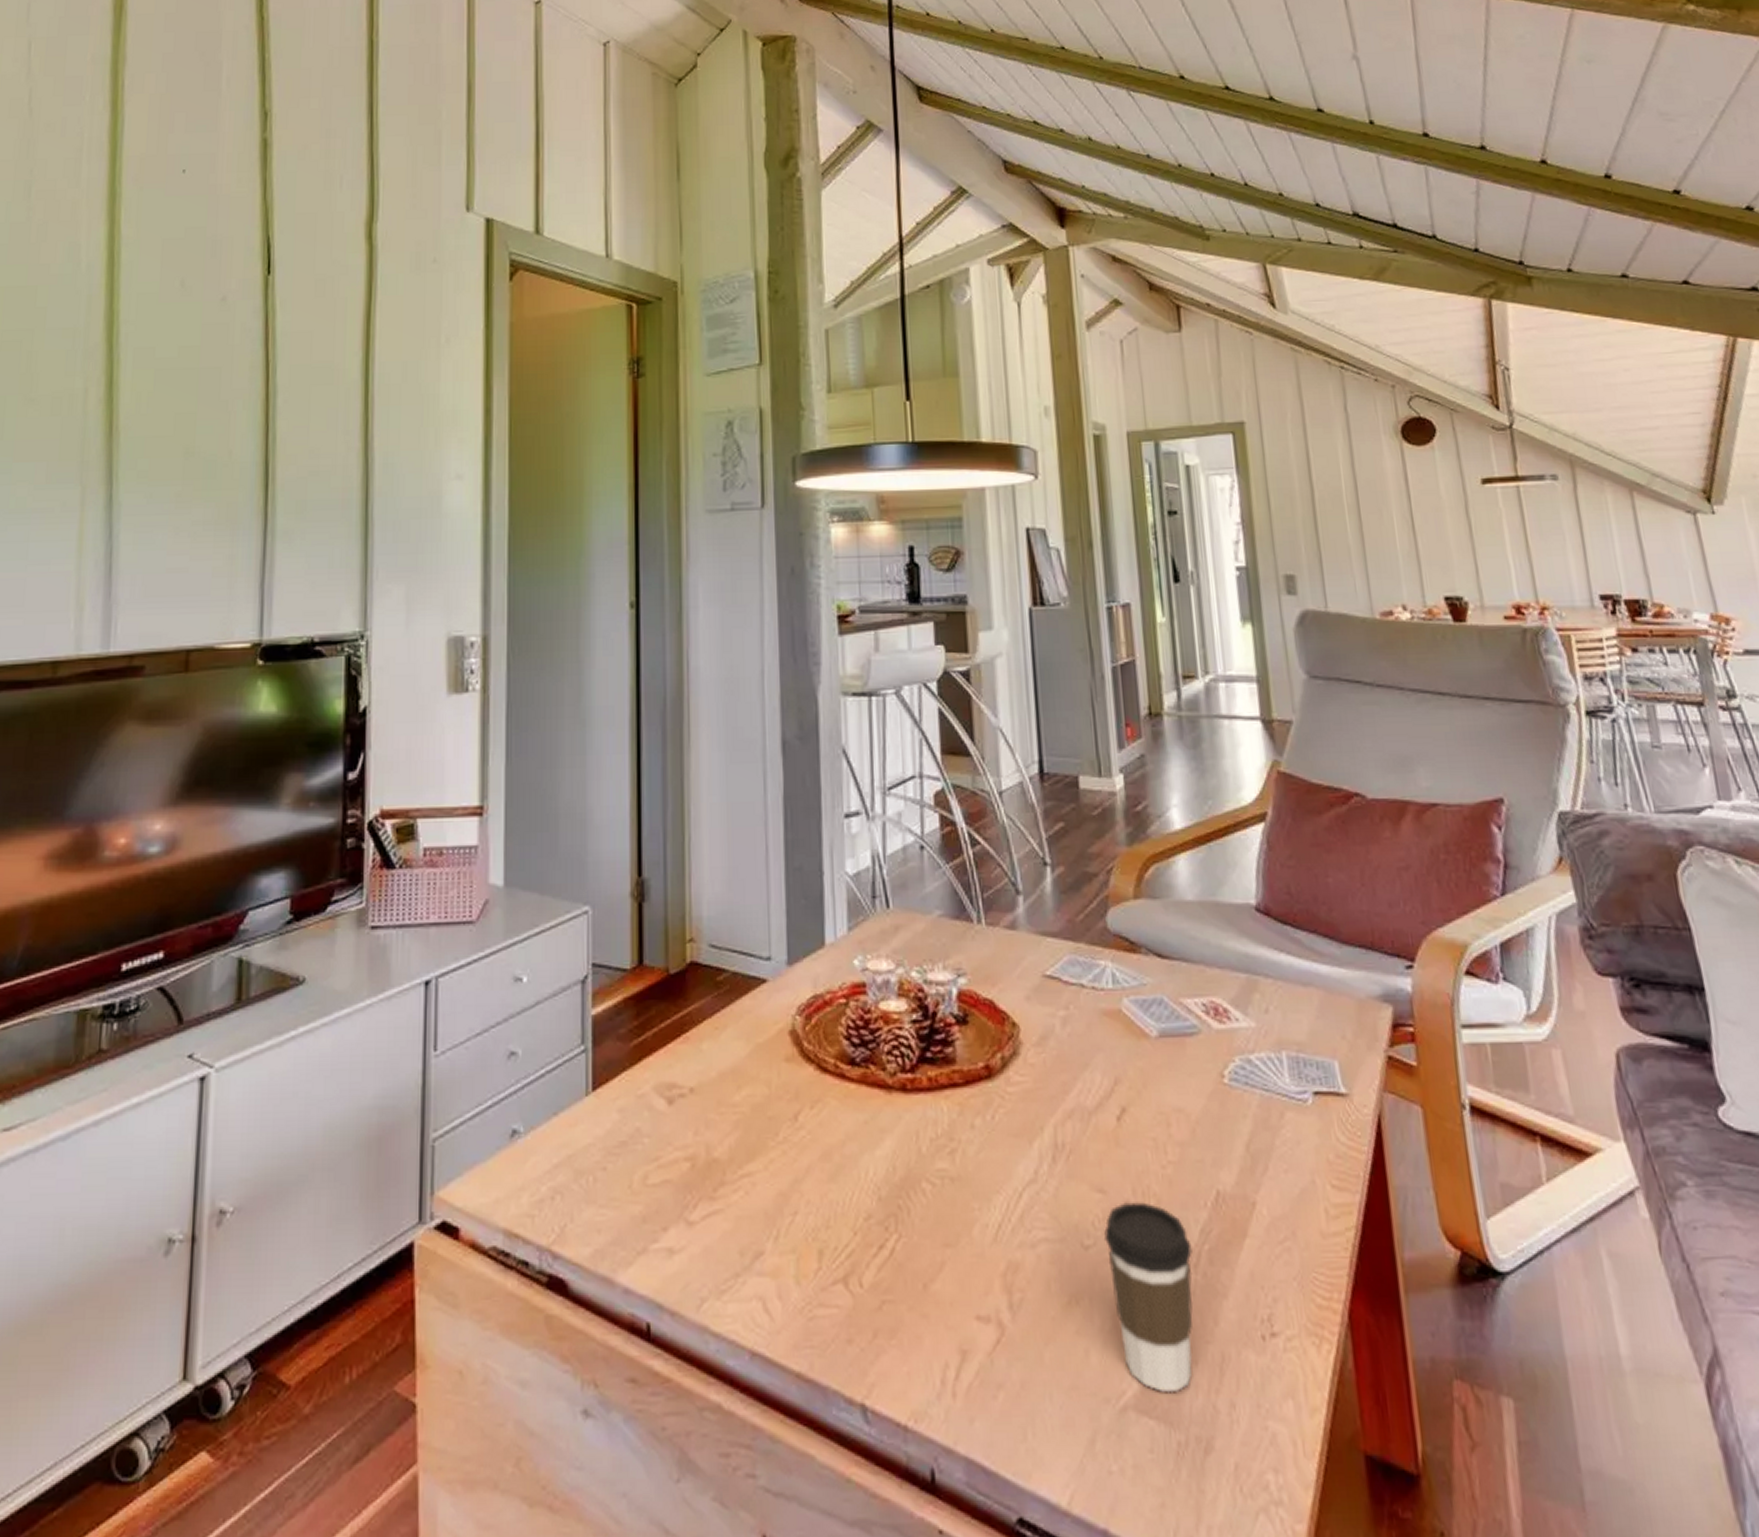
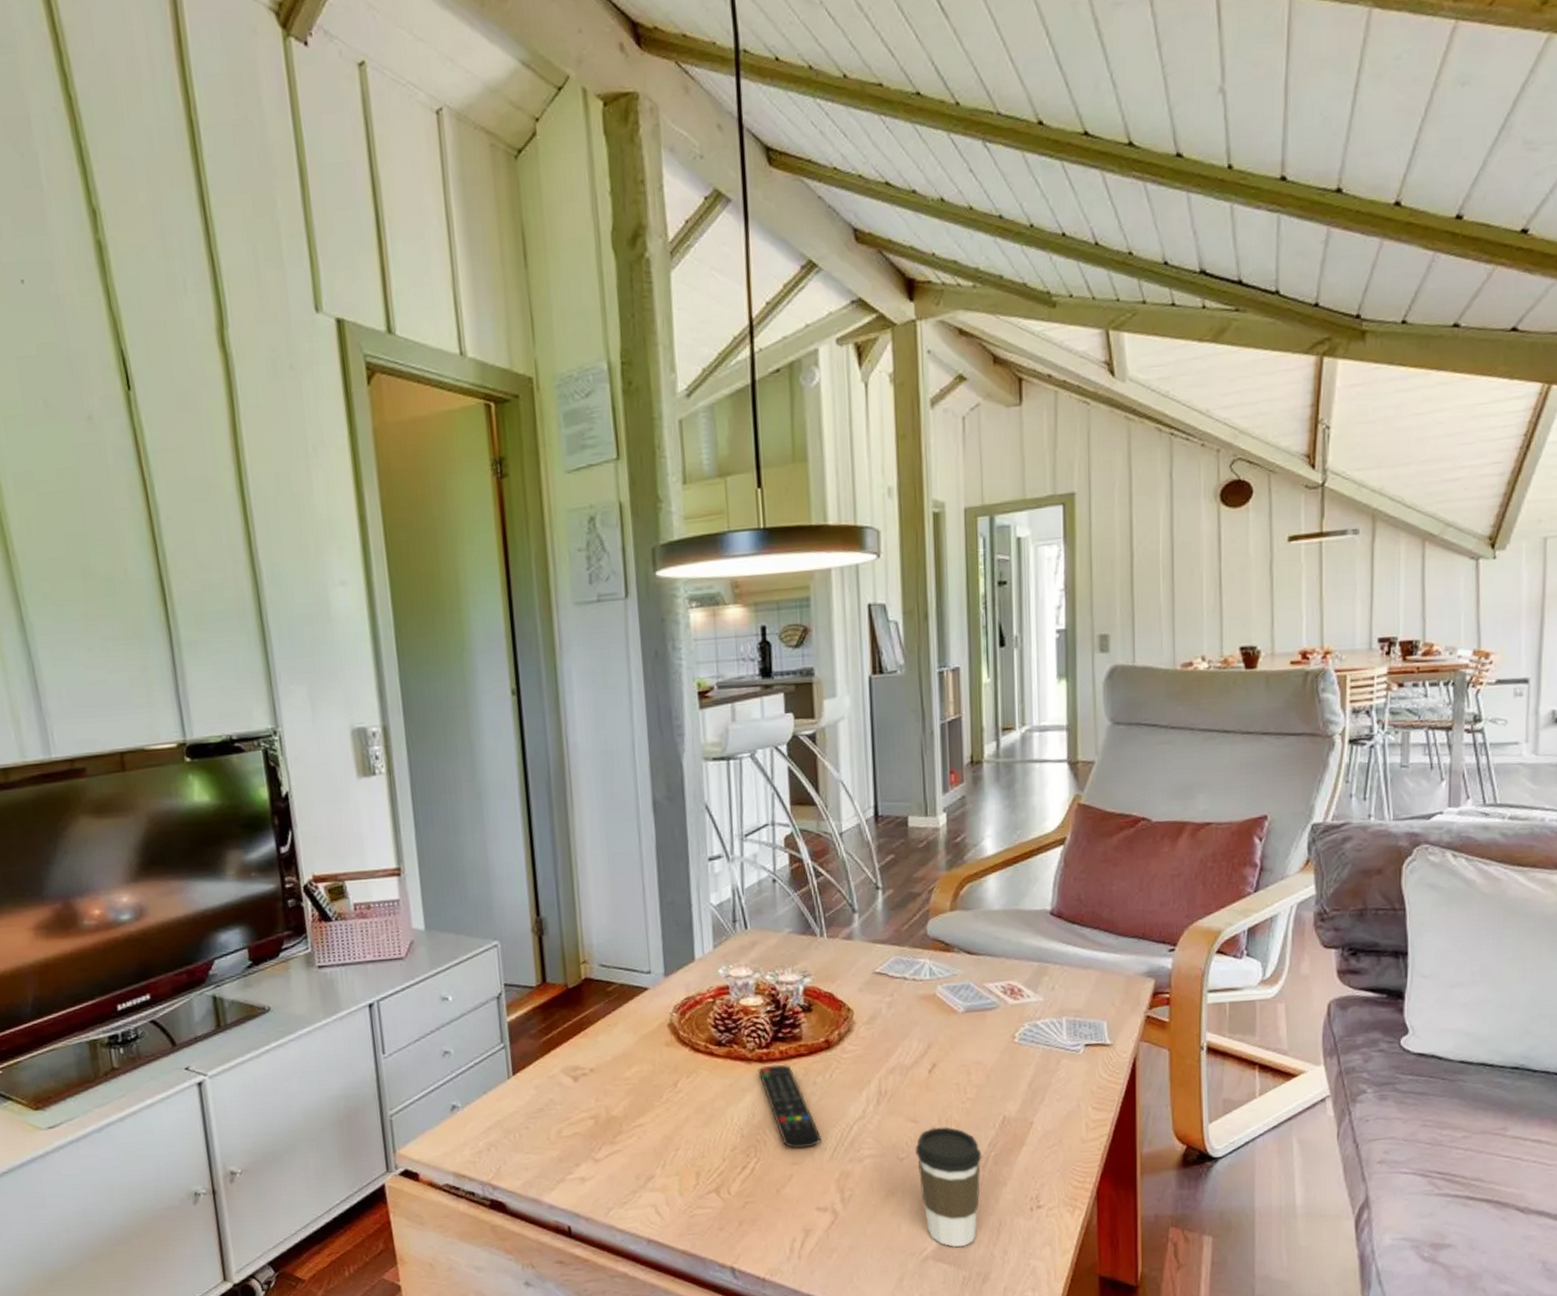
remote control: none [900,1096,982,1223] -> present [758,1064,821,1149]

